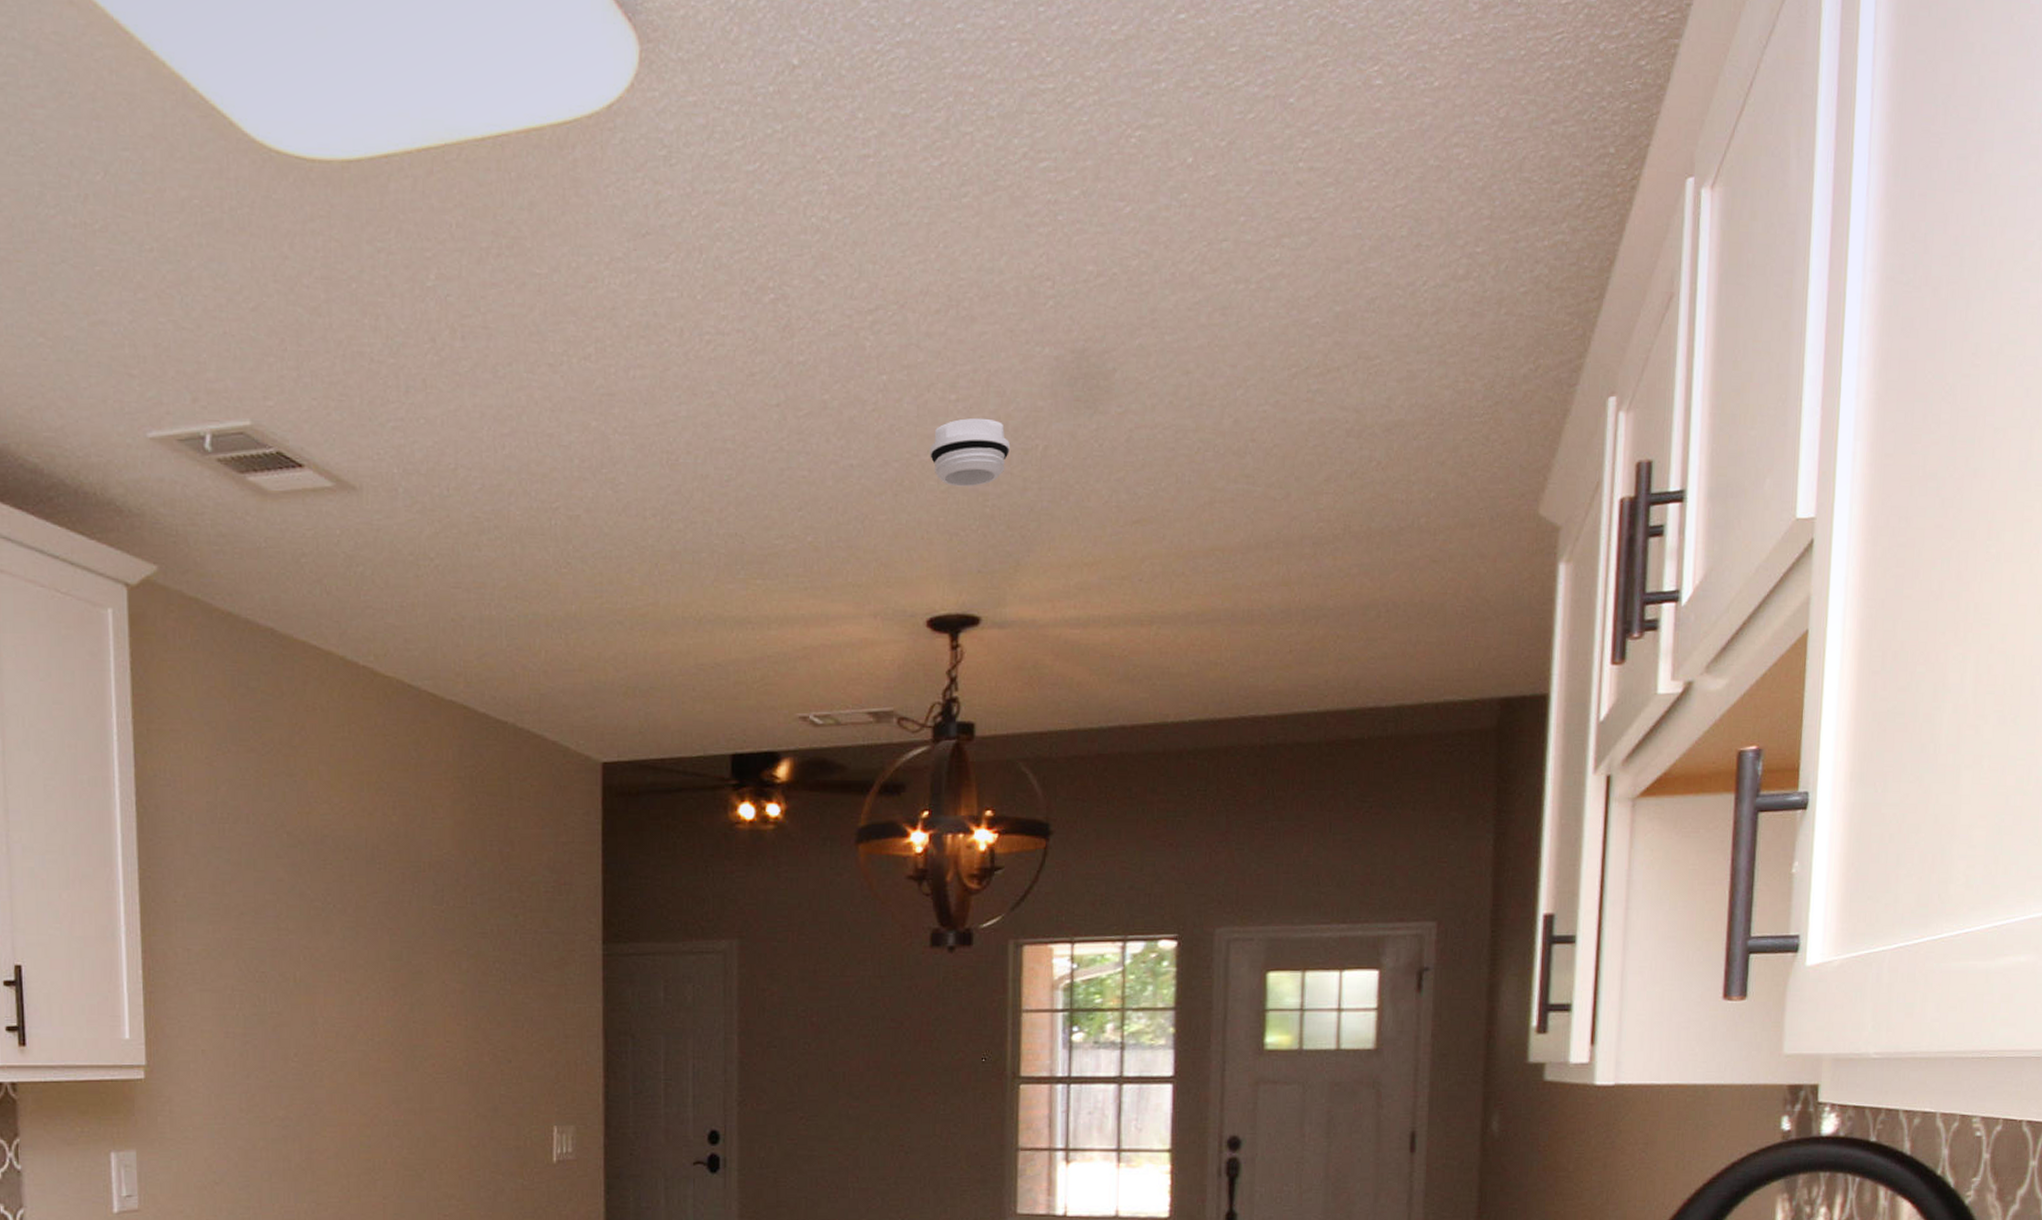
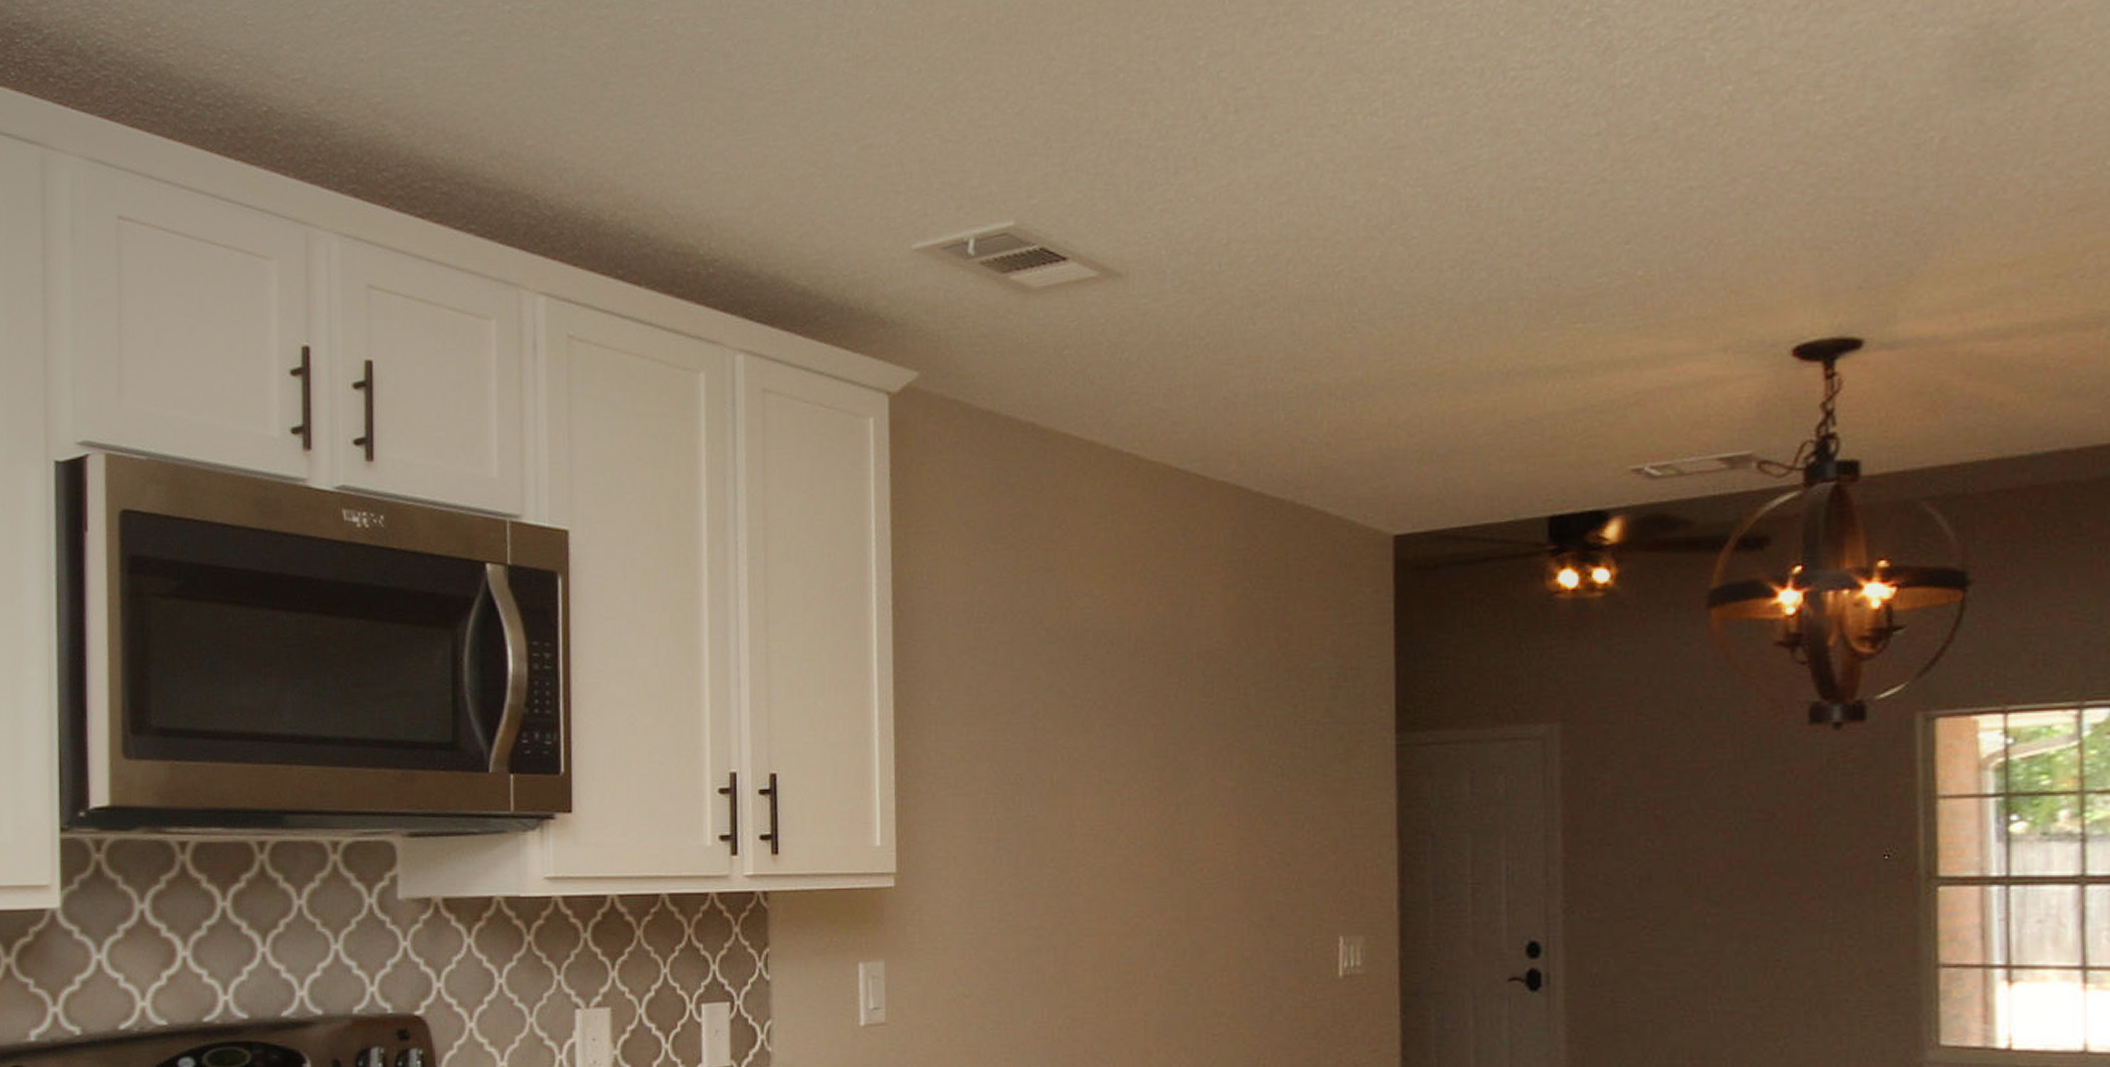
smoke detector: present [930,417,1011,487] -> none [1790,115,1897,196]

